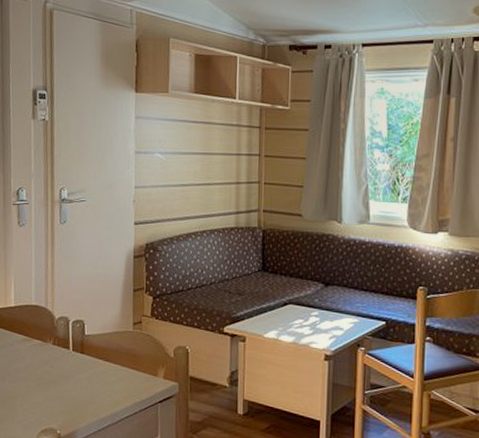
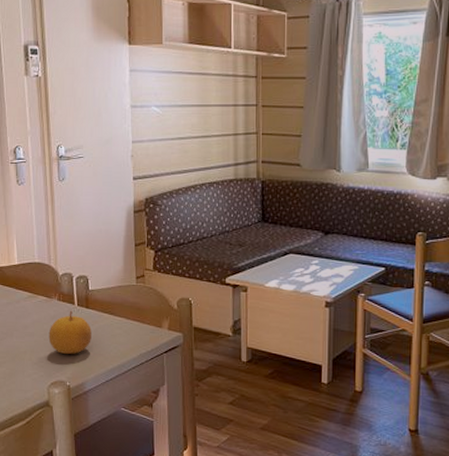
fruit: none [41,355,86,401] -> present [48,310,91,354]

